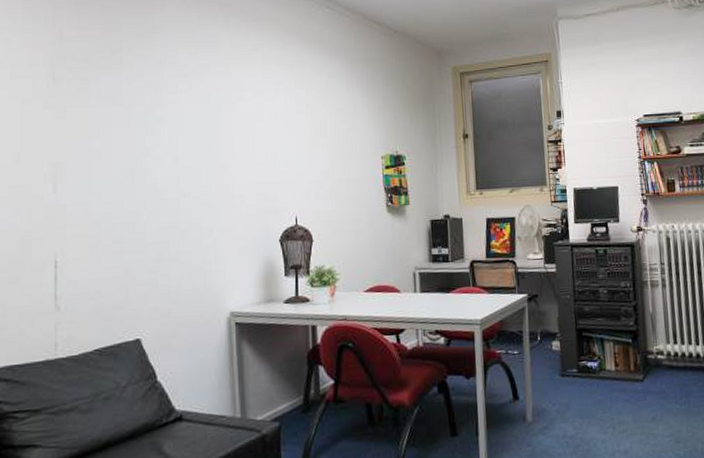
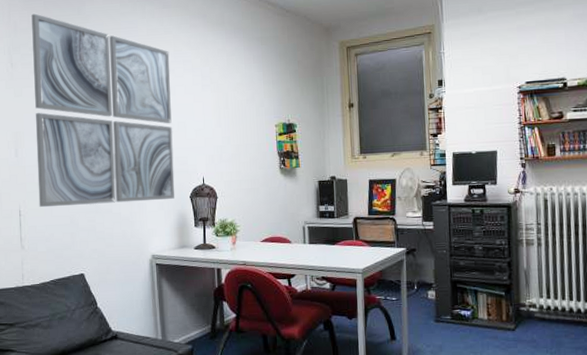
wall art: none [82,19,261,257] -> present [31,13,175,208]

